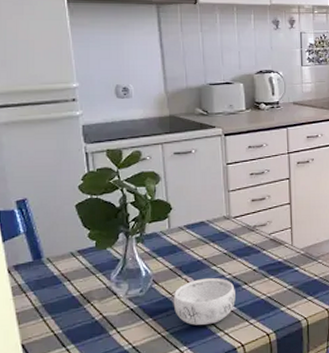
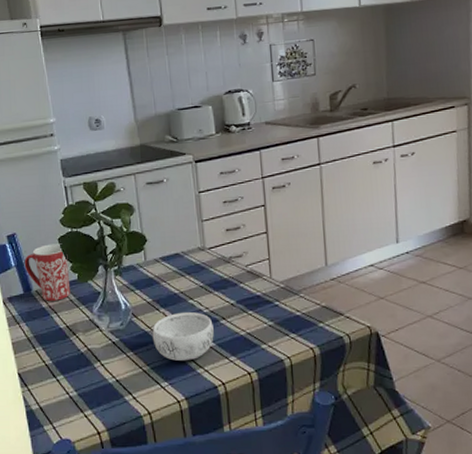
mug: none [35,210,87,269] -> present [24,243,71,301]

